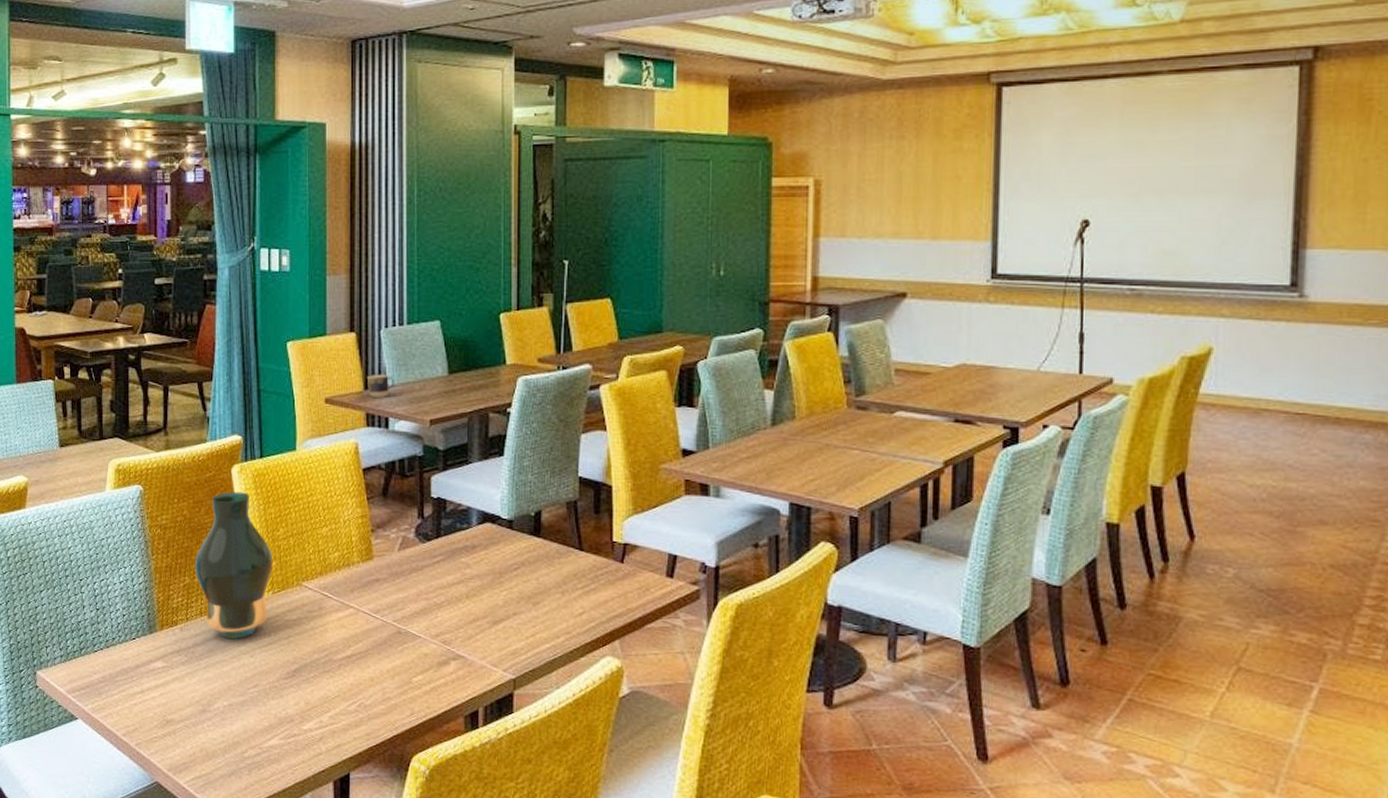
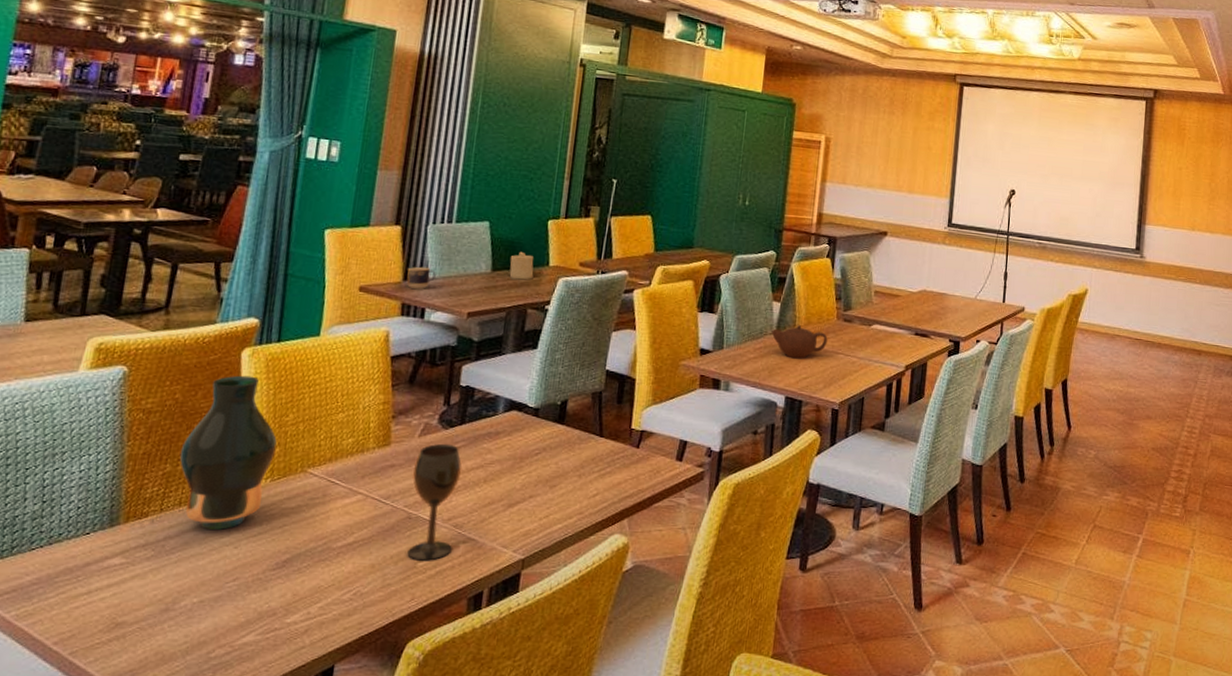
wine glass: none [398,557,444,677] -> present [407,443,462,561]
candle: none [465,350,491,383] -> present [509,251,534,281]
teapot: none [765,415,838,458] -> present [771,324,828,359]

